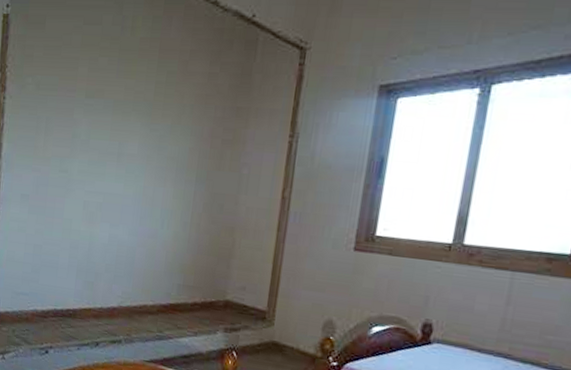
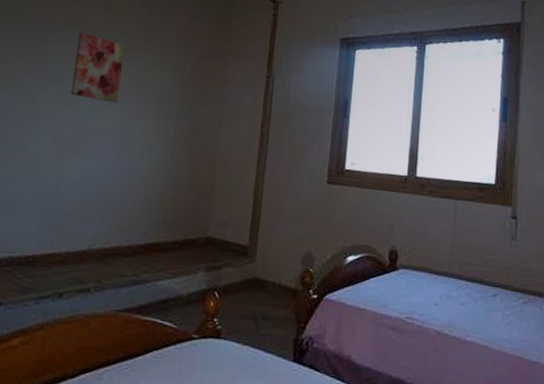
wall art: none [96,100,144,171] -> present [70,32,125,104]

